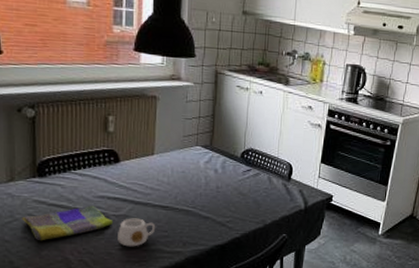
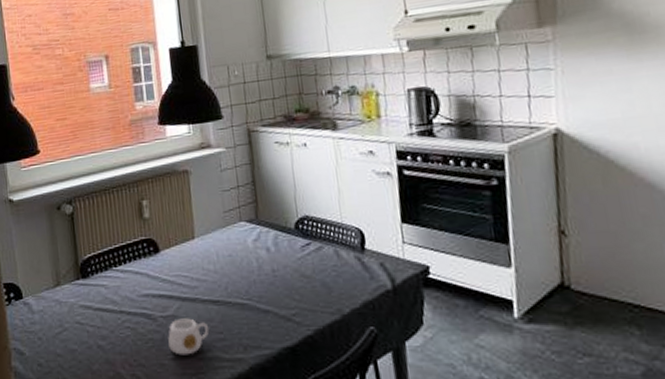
dish towel: present [22,205,114,241] -> none [70,306,163,353]

